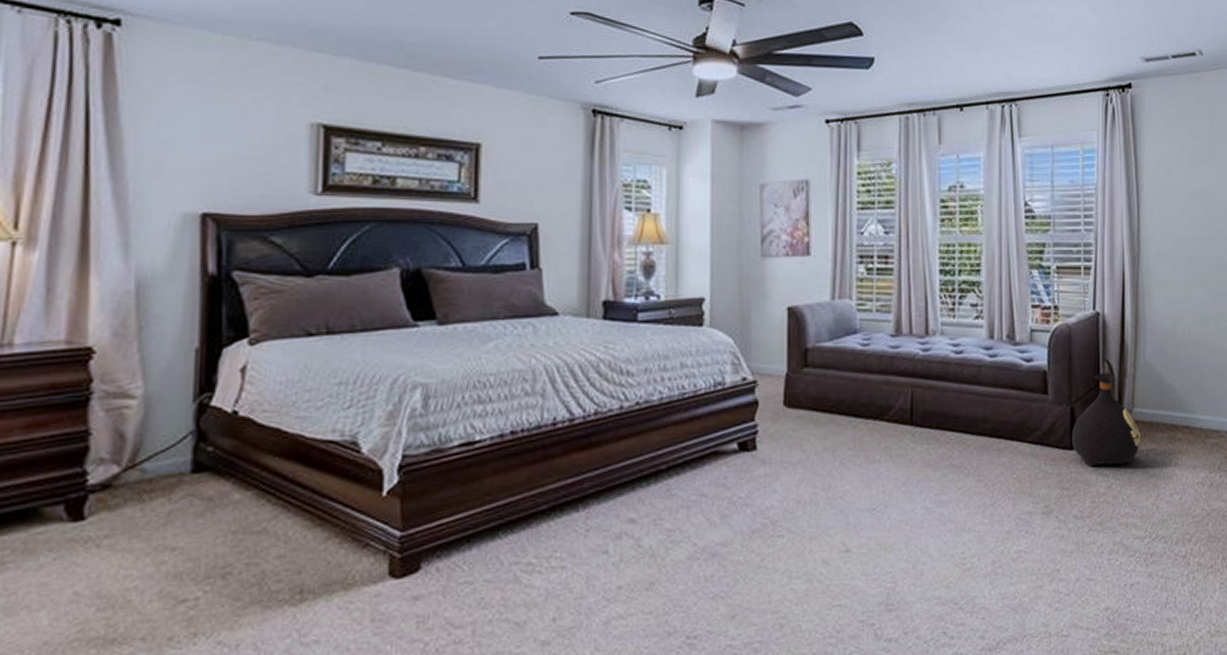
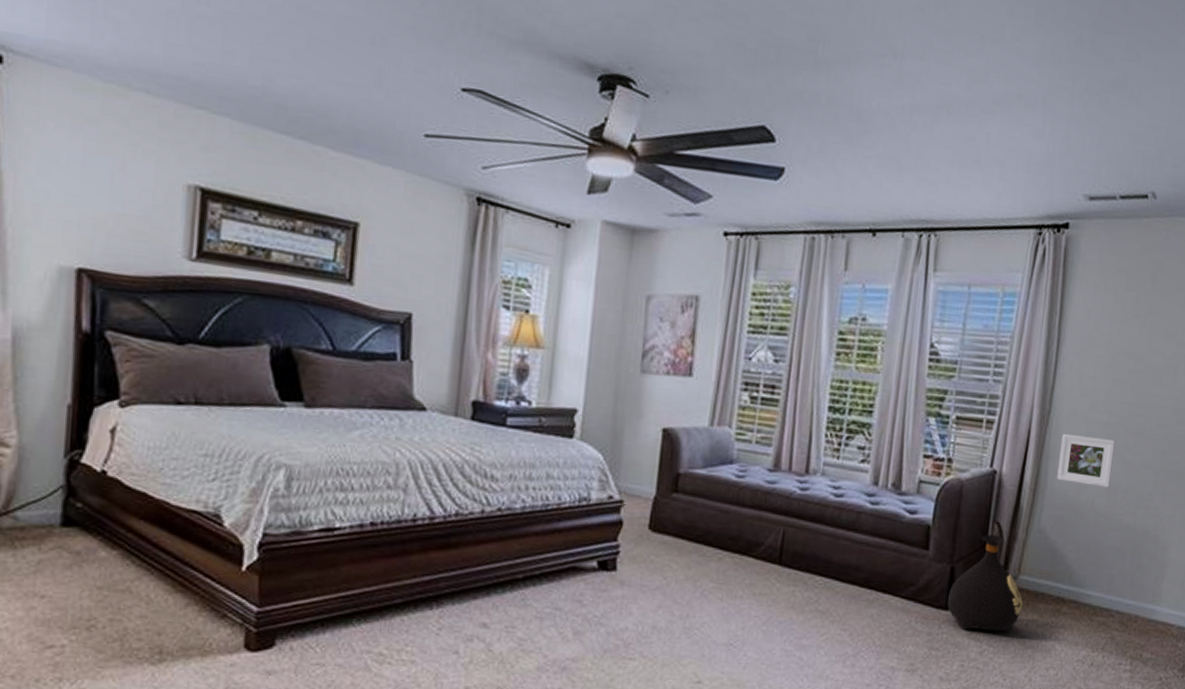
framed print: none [1153,272,1202,317] -> present [1056,434,1116,488]

